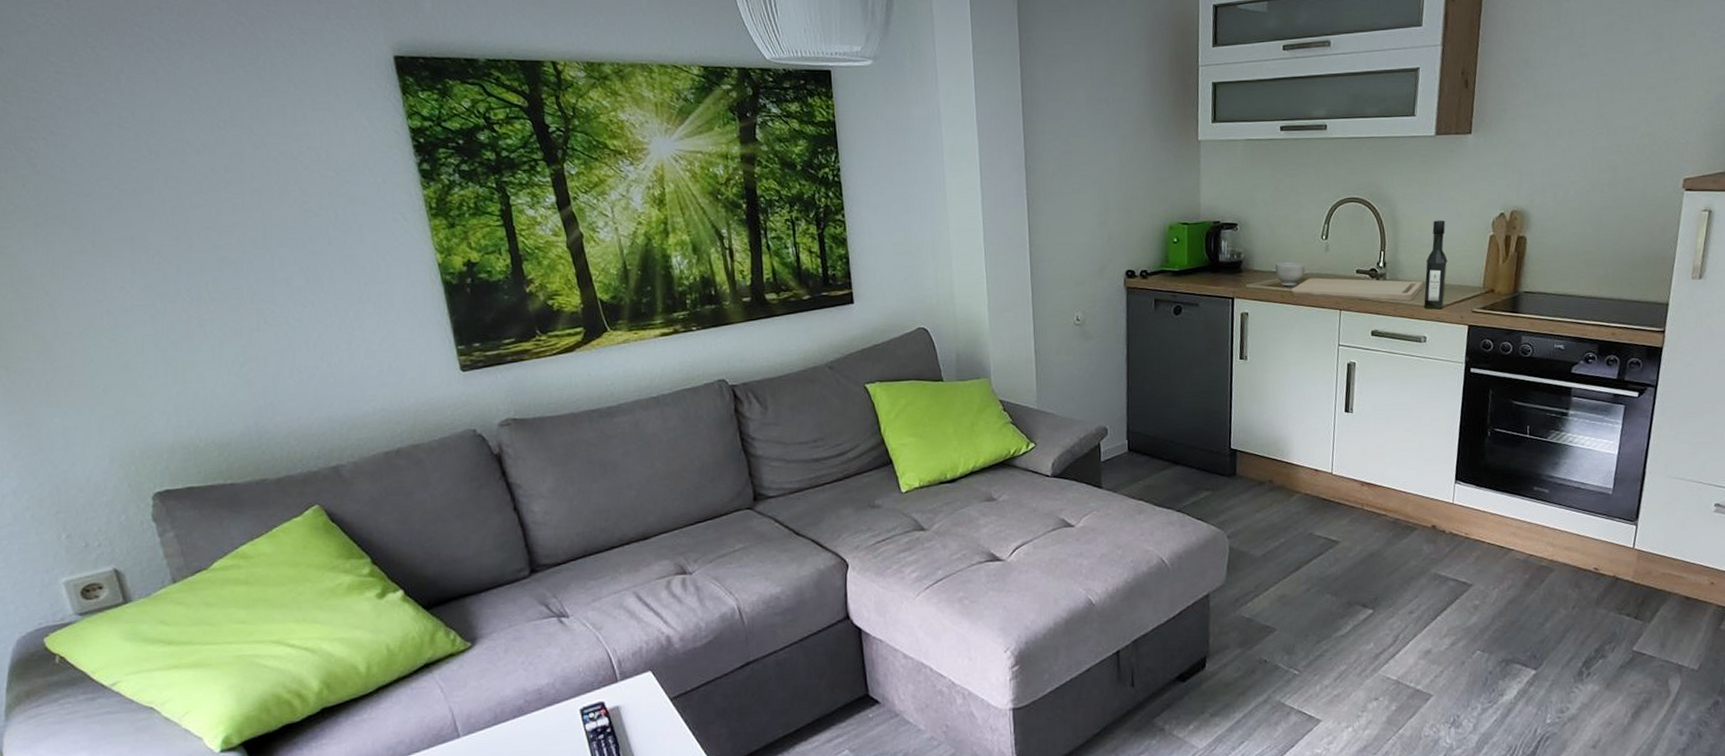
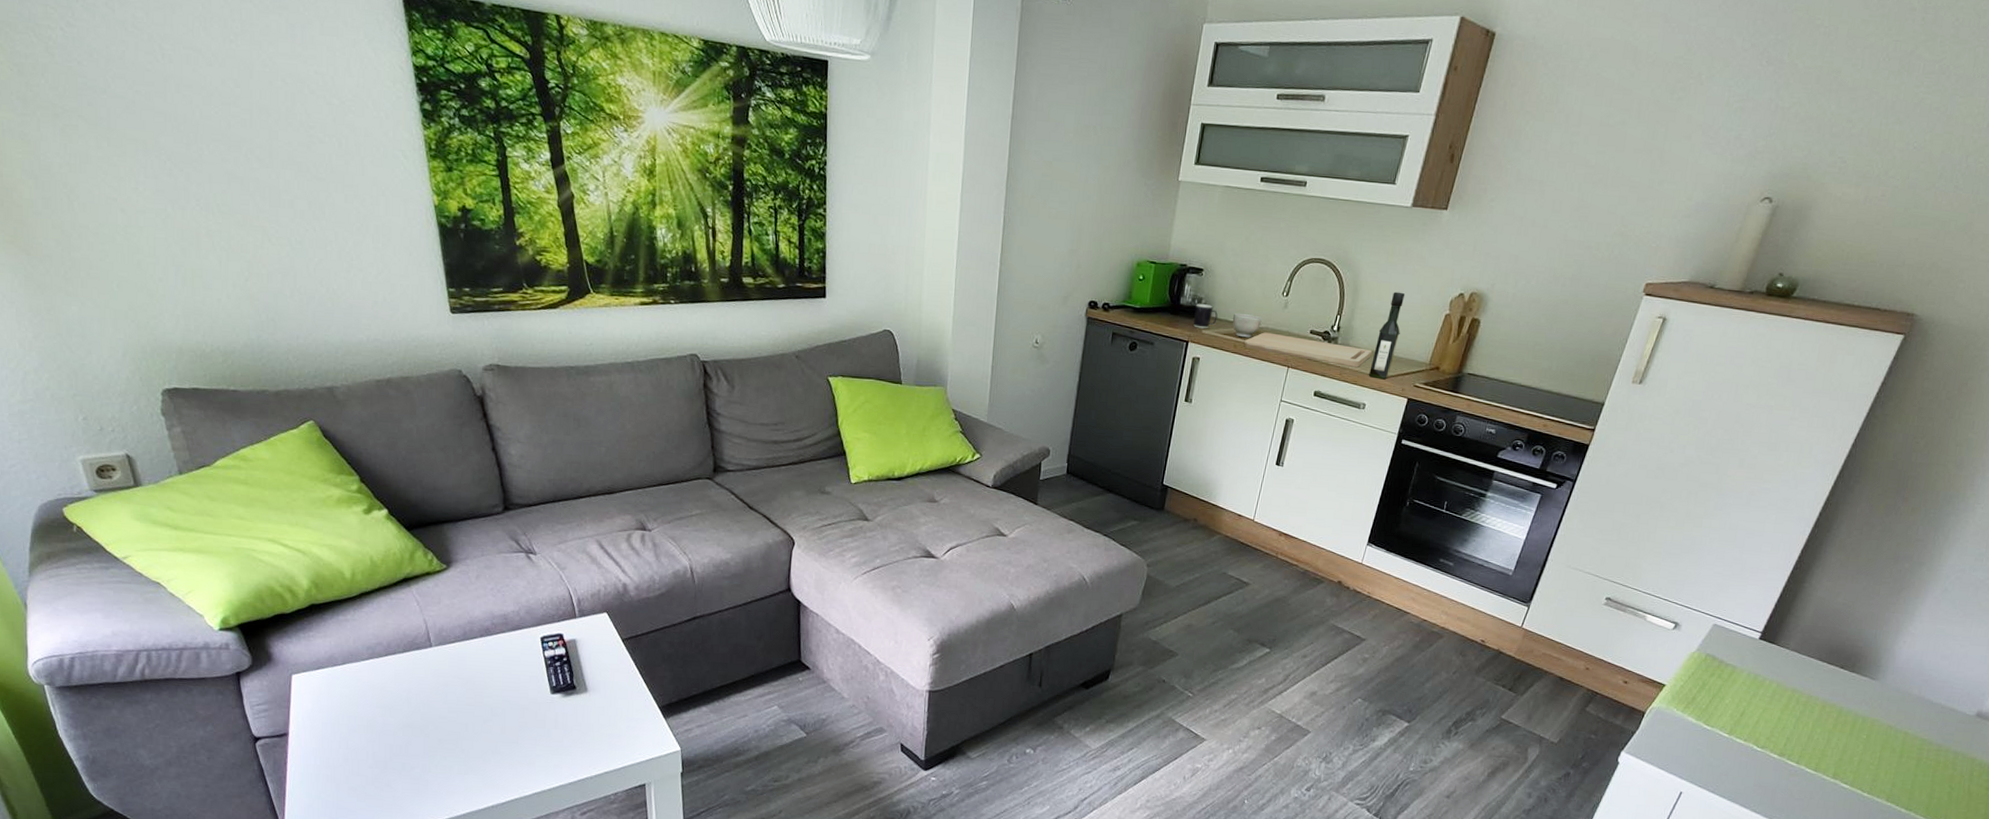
mug: none [1235,258,1260,283] -> present [1193,304,1218,329]

